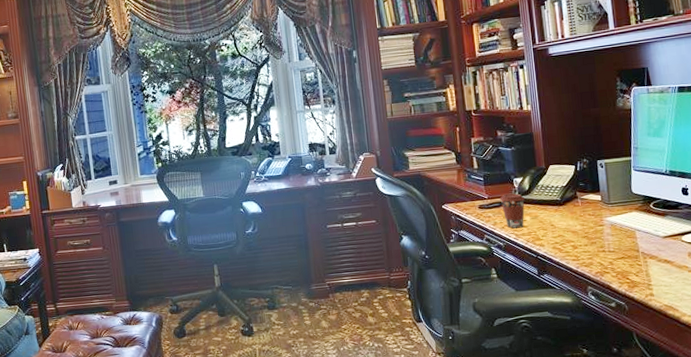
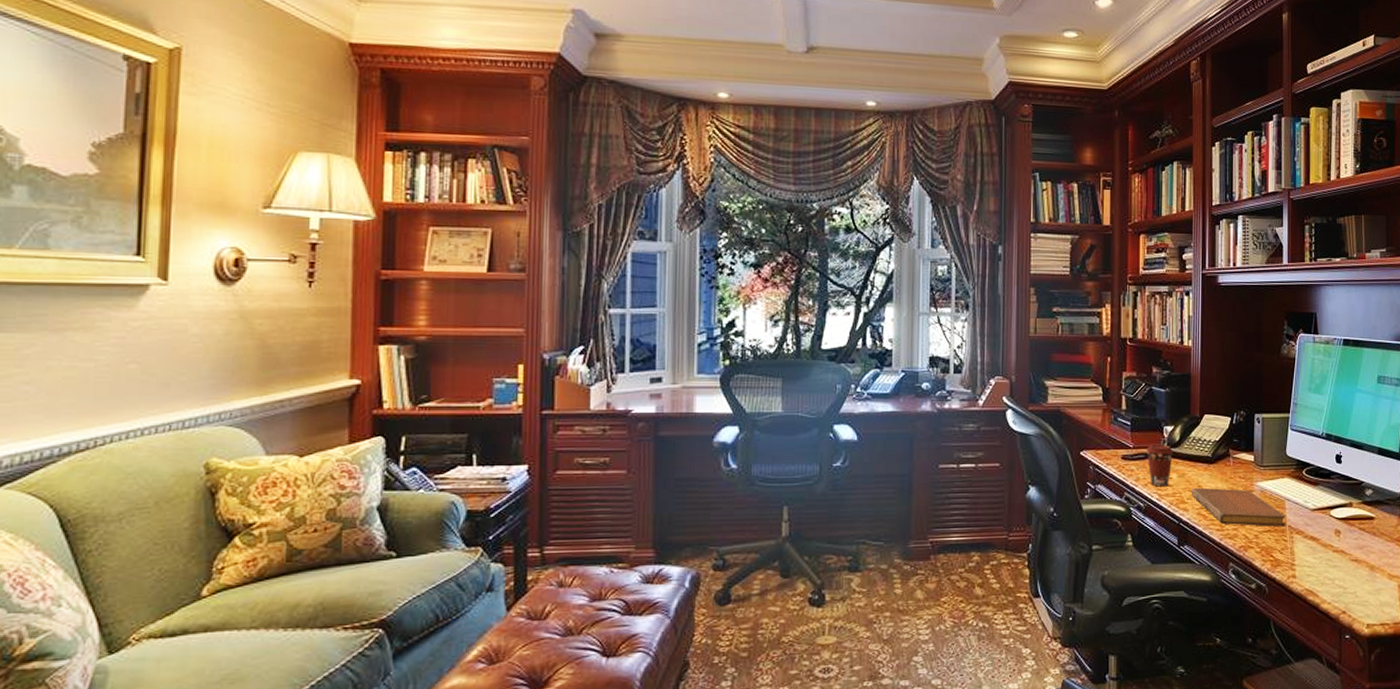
notebook: none [545,225,639,255] -> present [1191,487,1286,527]

